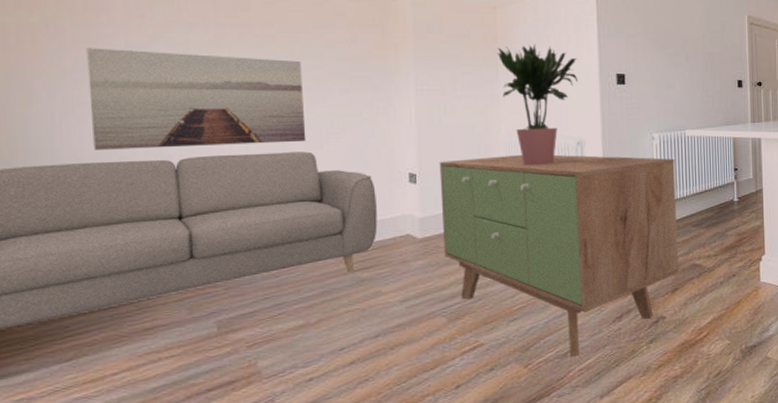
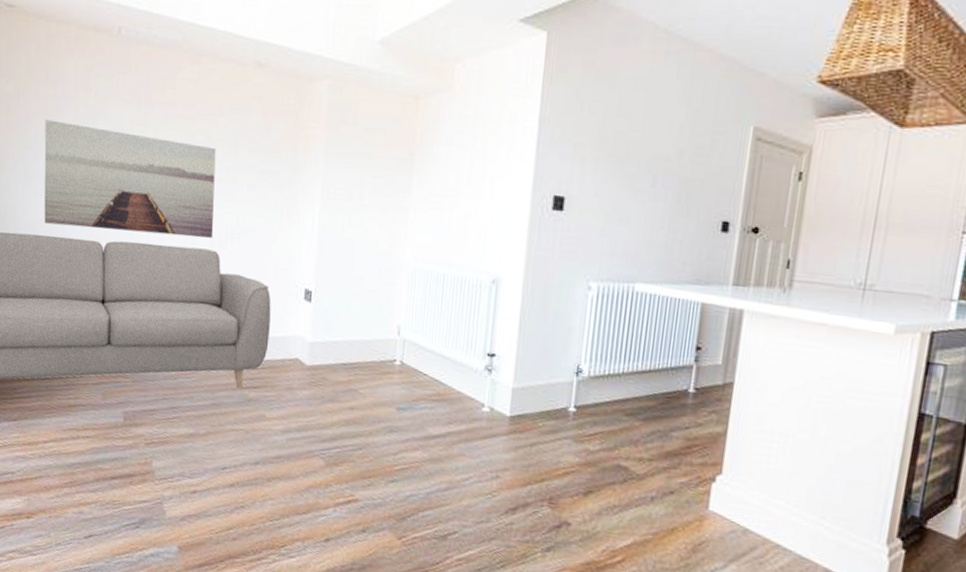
sideboard: present [439,154,679,358] -> none [330,280,614,543]
potted plant: present [497,44,578,165] -> none [413,147,507,303]

